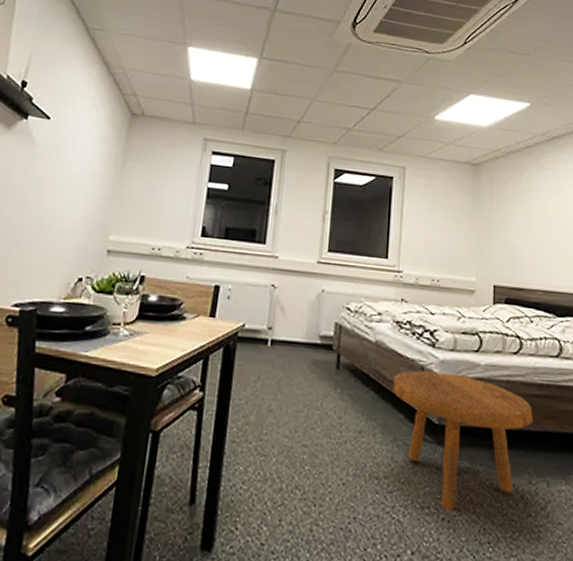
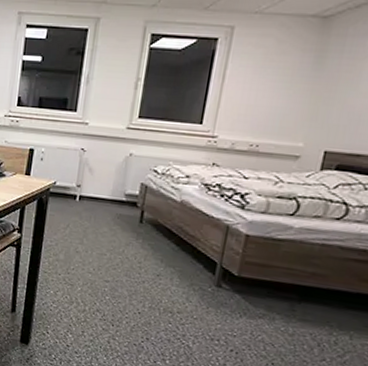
footstool: present [392,370,533,511] -> none [193,228,348,346]

